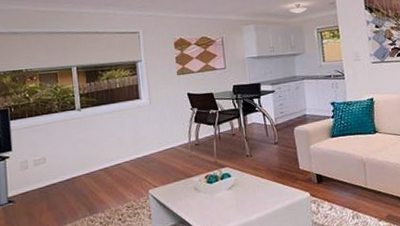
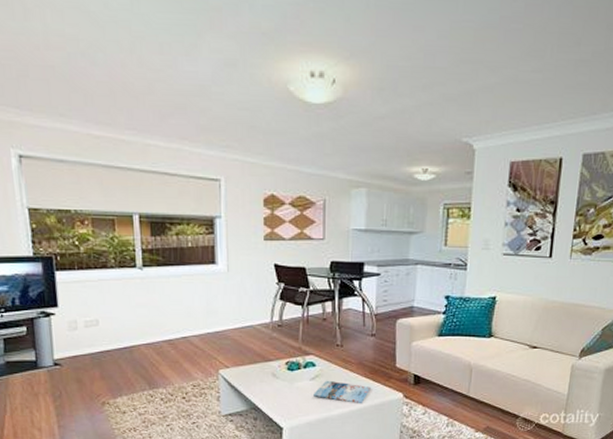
magazine: none [232,188,281,207] -> present [313,380,371,403]

